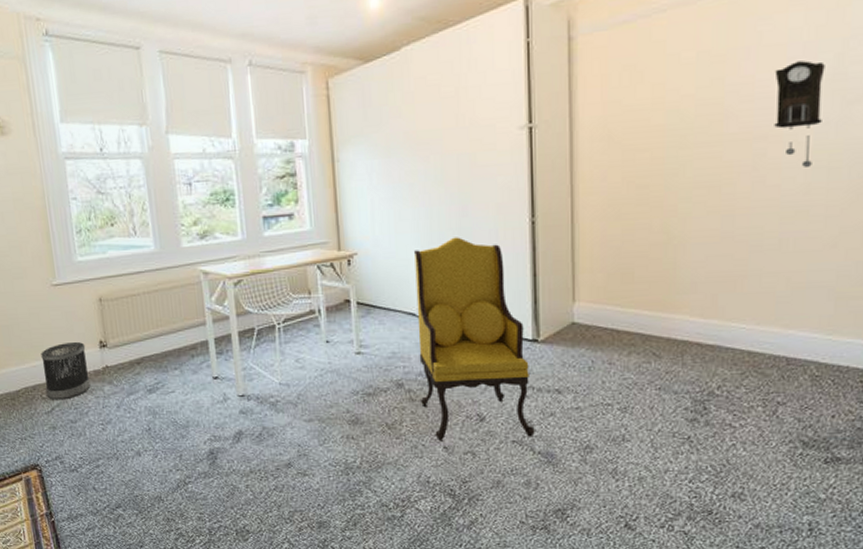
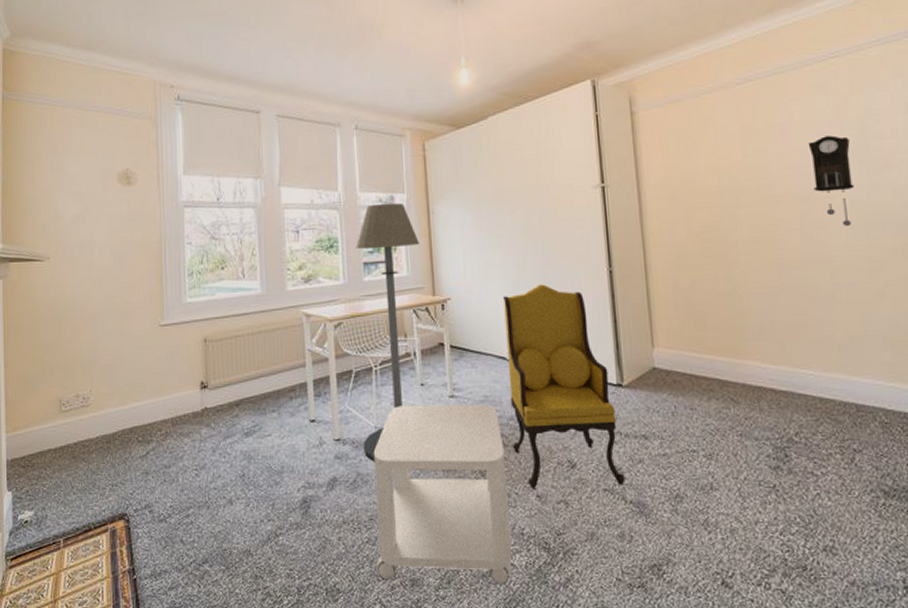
wastebasket: present [41,342,91,400] -> none [142,383,188,443]
floor lamp: none [254,150,323,417] -> present [356,203,419,462]
side table: none [278,360,418,527] -> present [373,404,512,585]

